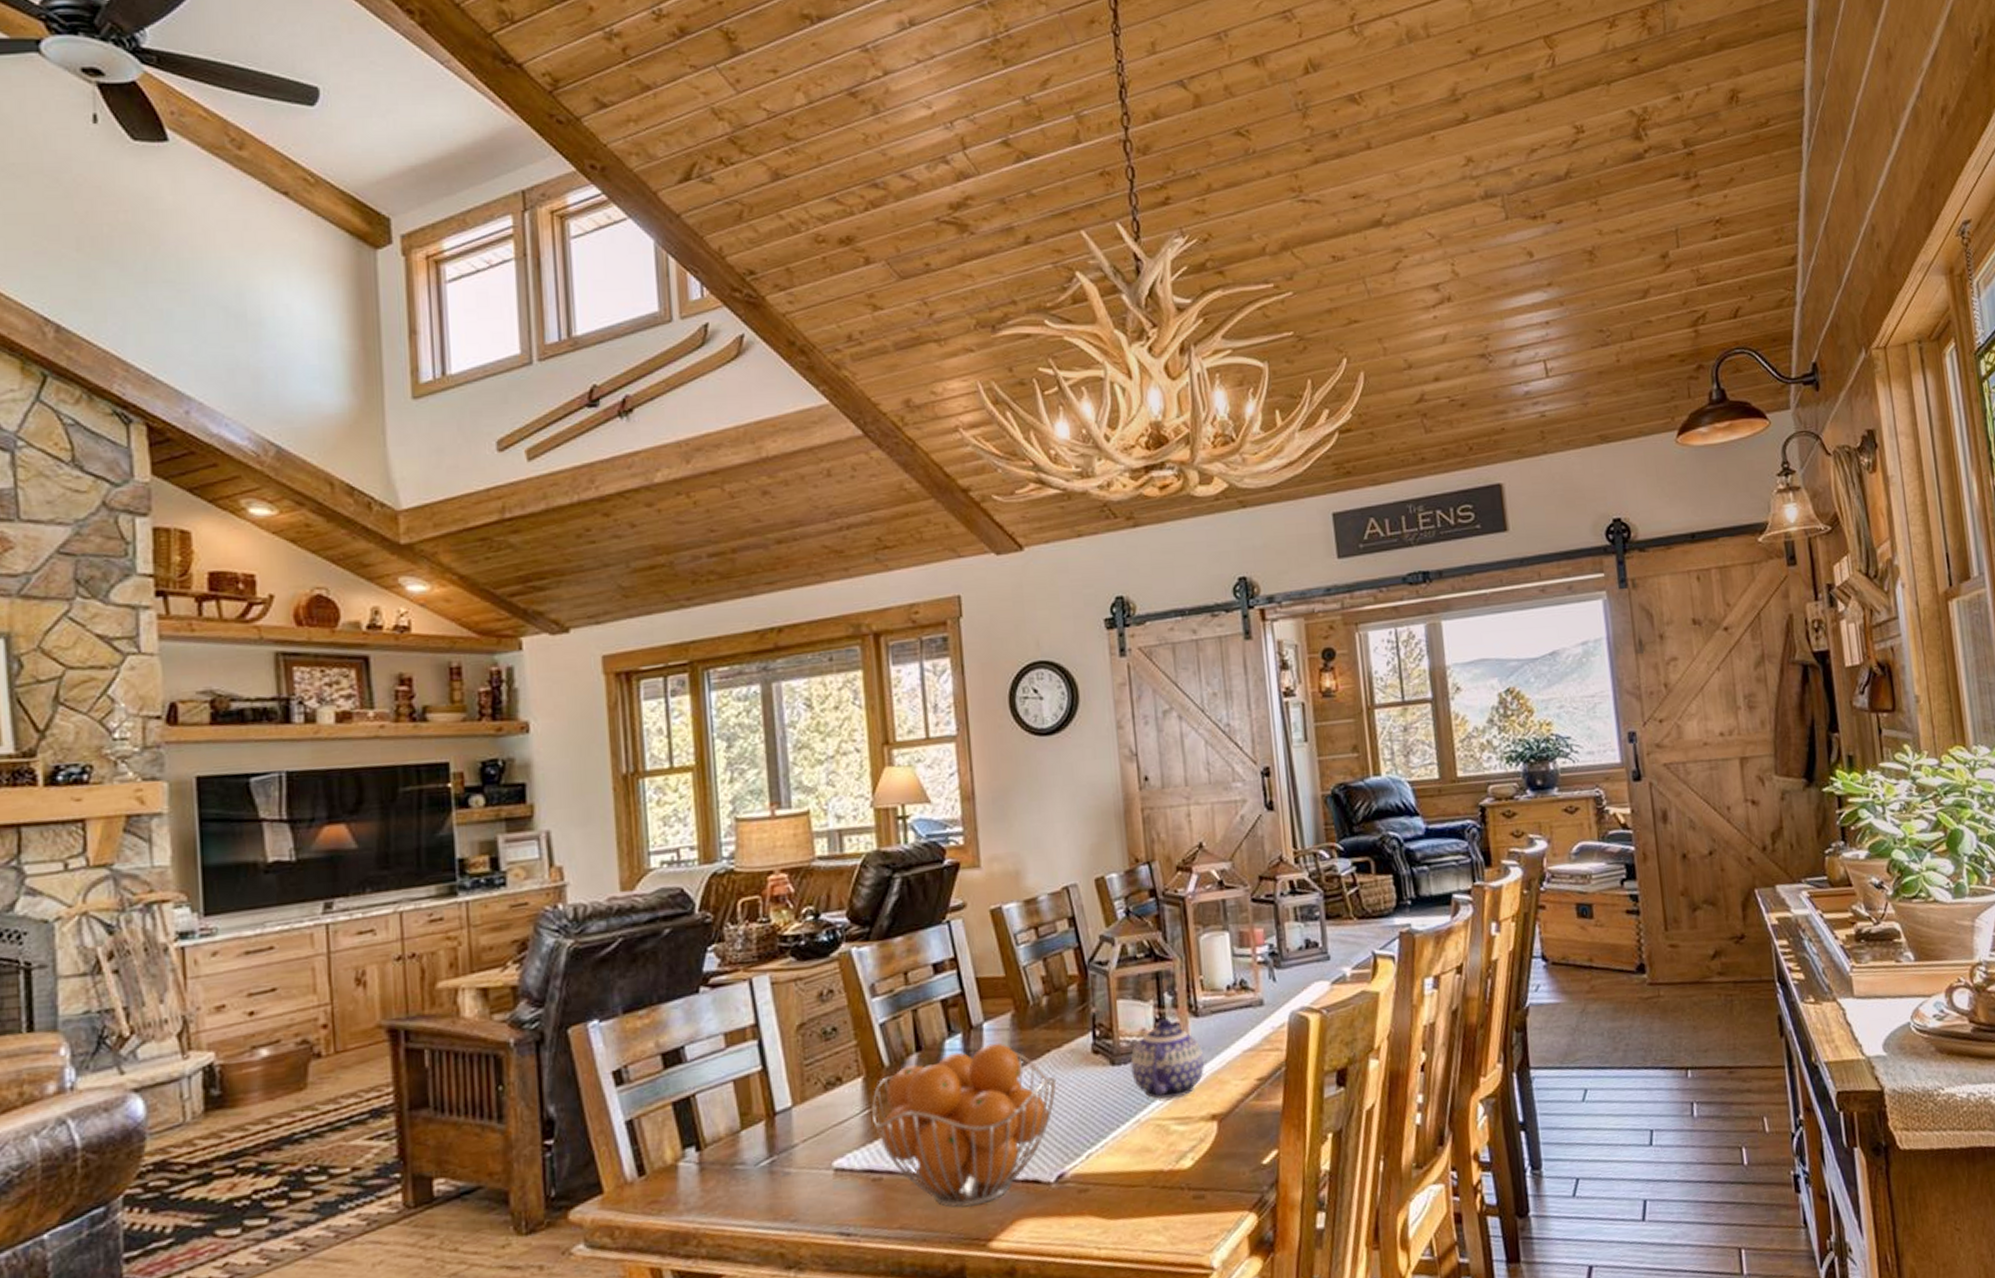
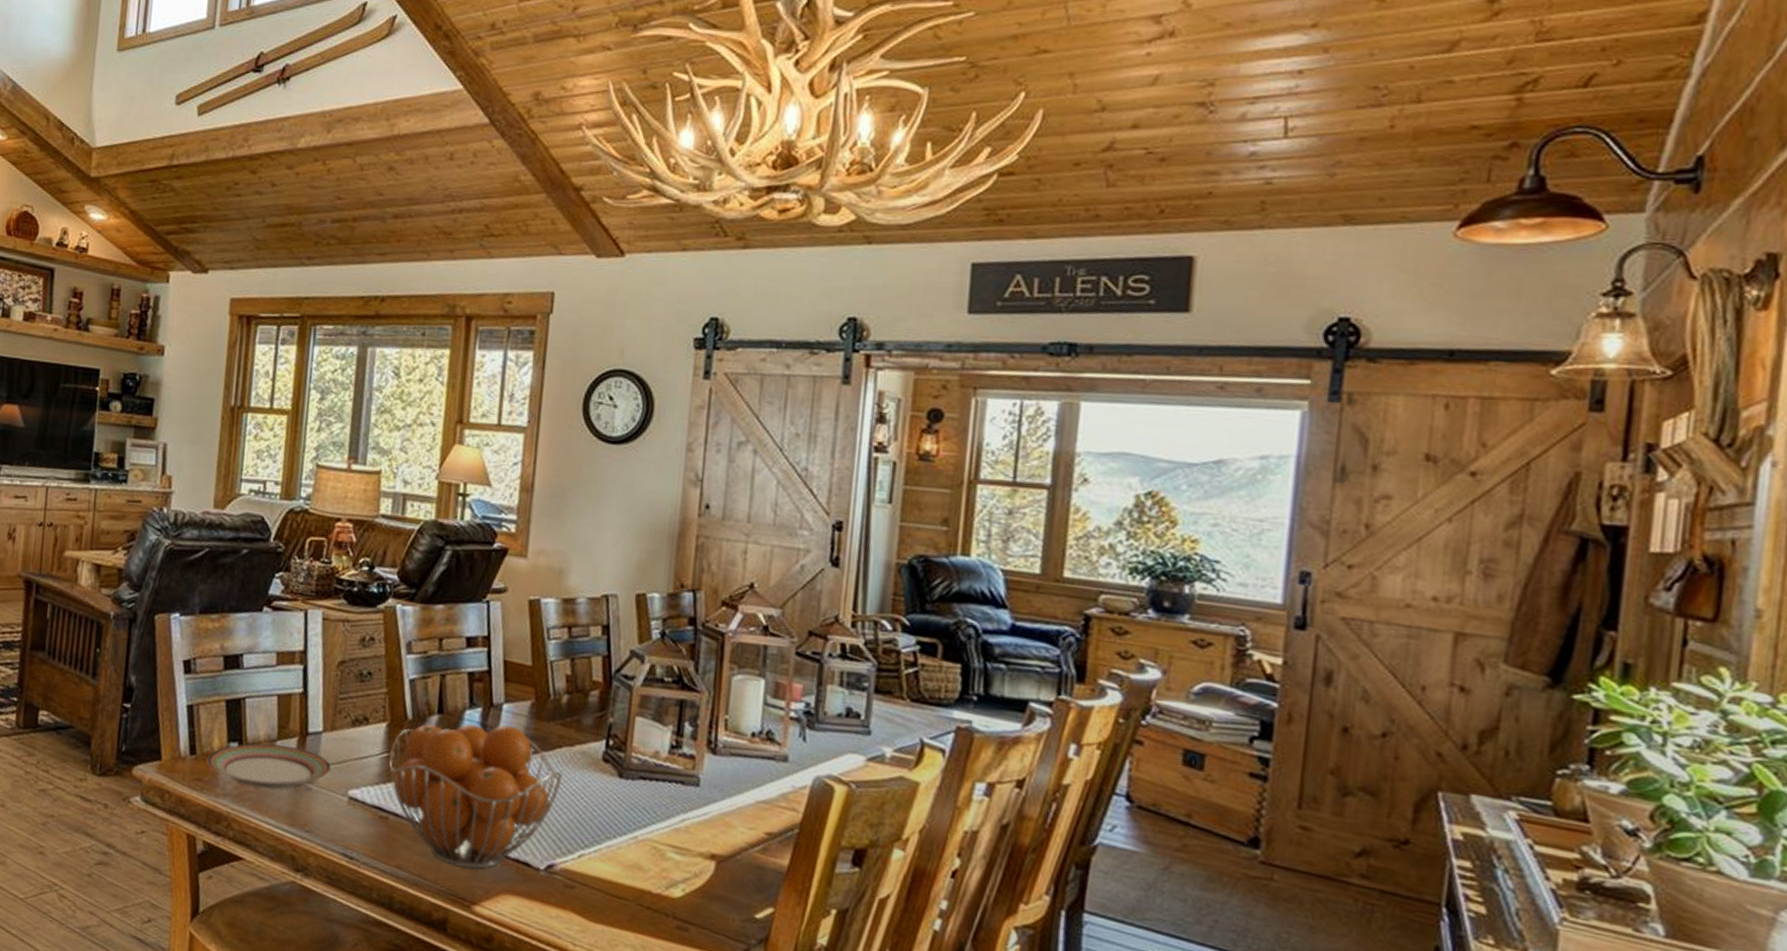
plate: none [661,1131,809,1191] -> present [207,743,332,789]
teapot: present [1130,1017,1204,1099] -> none [637,746,714,828]

